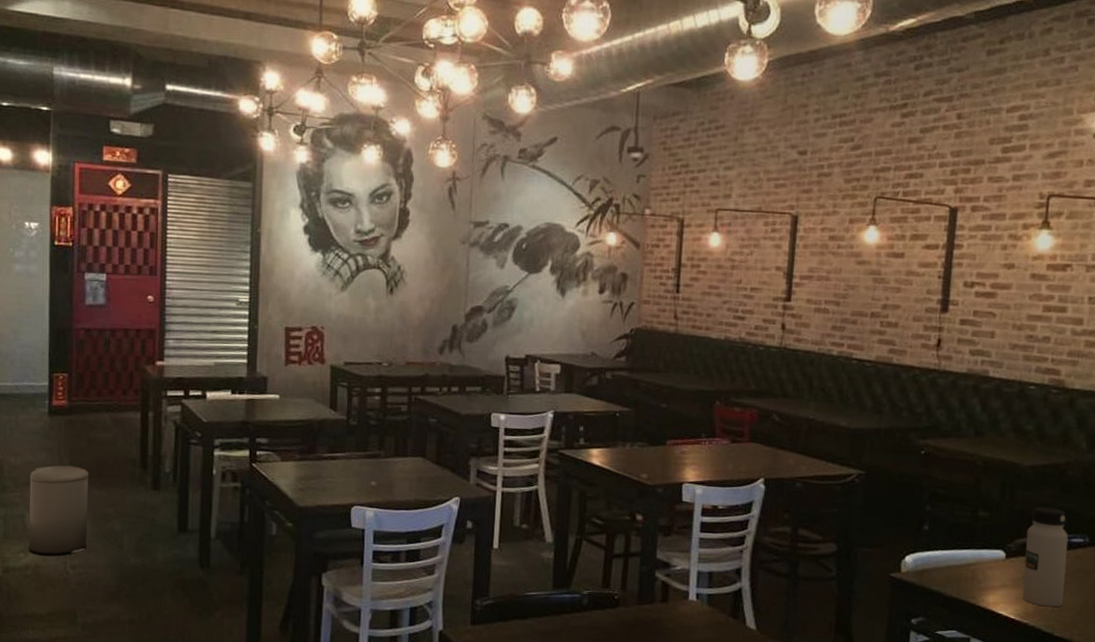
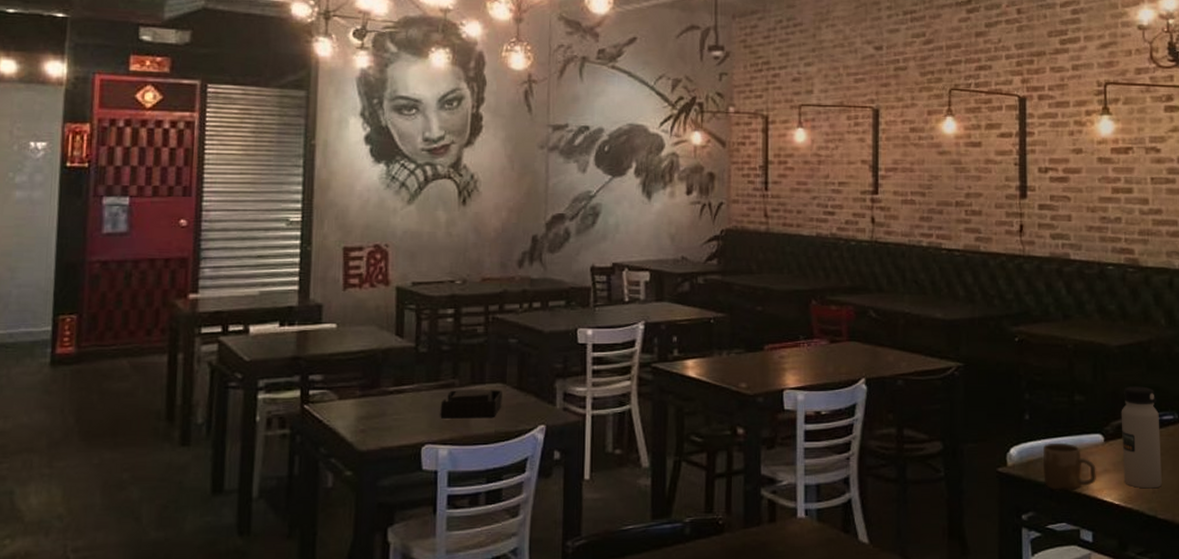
pedal bin: present [28,465,89,557] -> none [16,425,100,540]
napkin holder: none [367,460,422,488] -> present [440,389,502,419]
mug: none [937,554,994,602] -> present [1042,442,1096,491]

